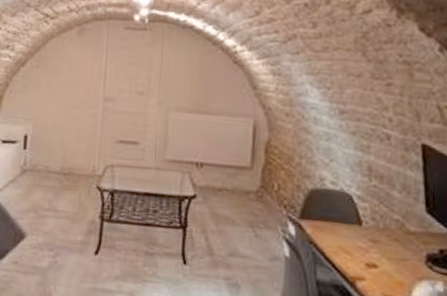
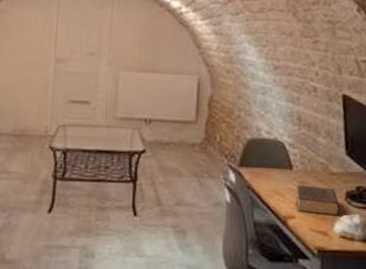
book: none [366,242,419,282] -> present [296,184,340,216]

